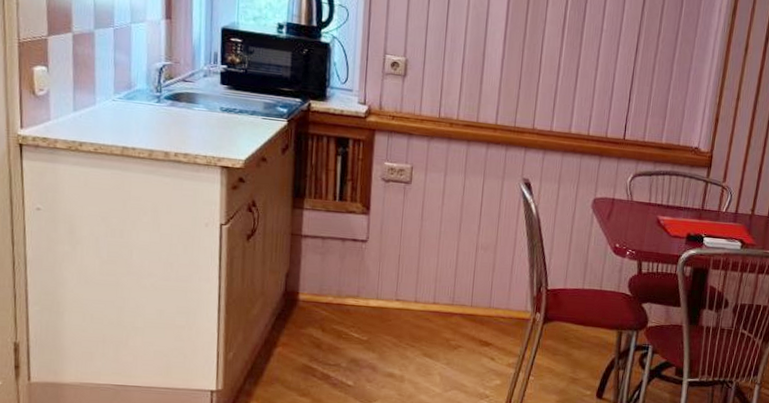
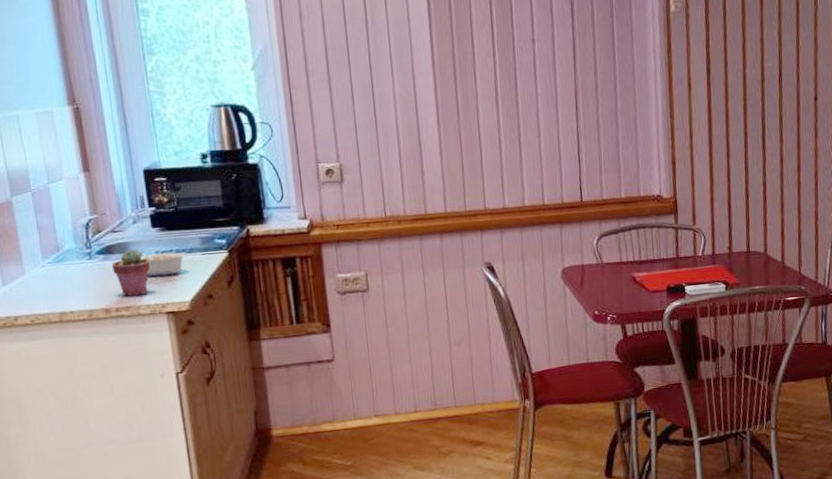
potted succulent: none [178,99,213,146] -> present [112,248,150,296]
legume: none [205,107,249,132] -> present [141,252,187,276]

